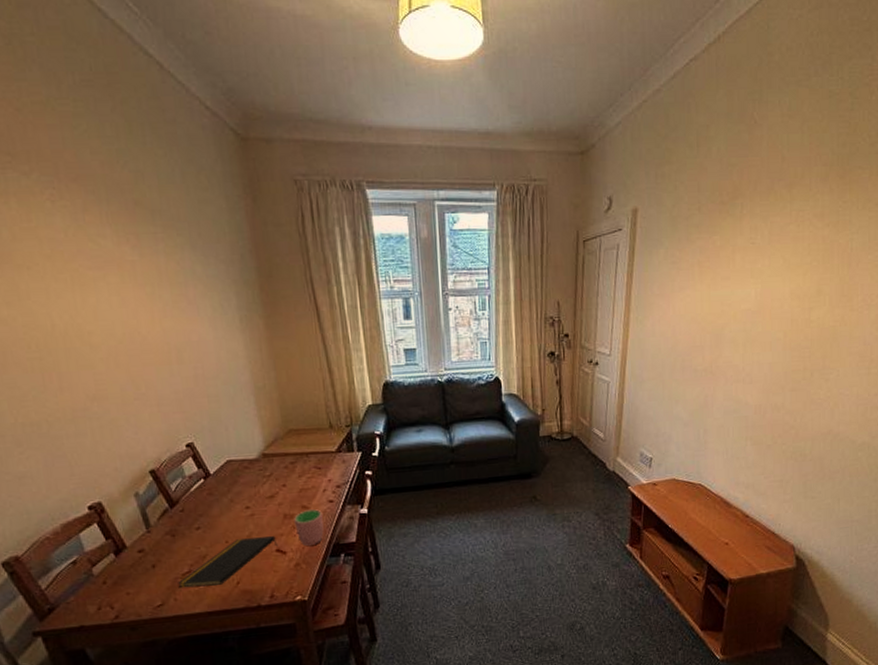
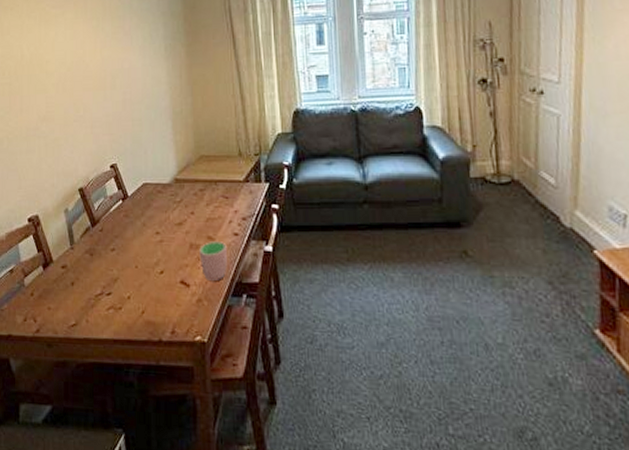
notepad: present [178,536,278,588] -> none [91,265,182,312]

